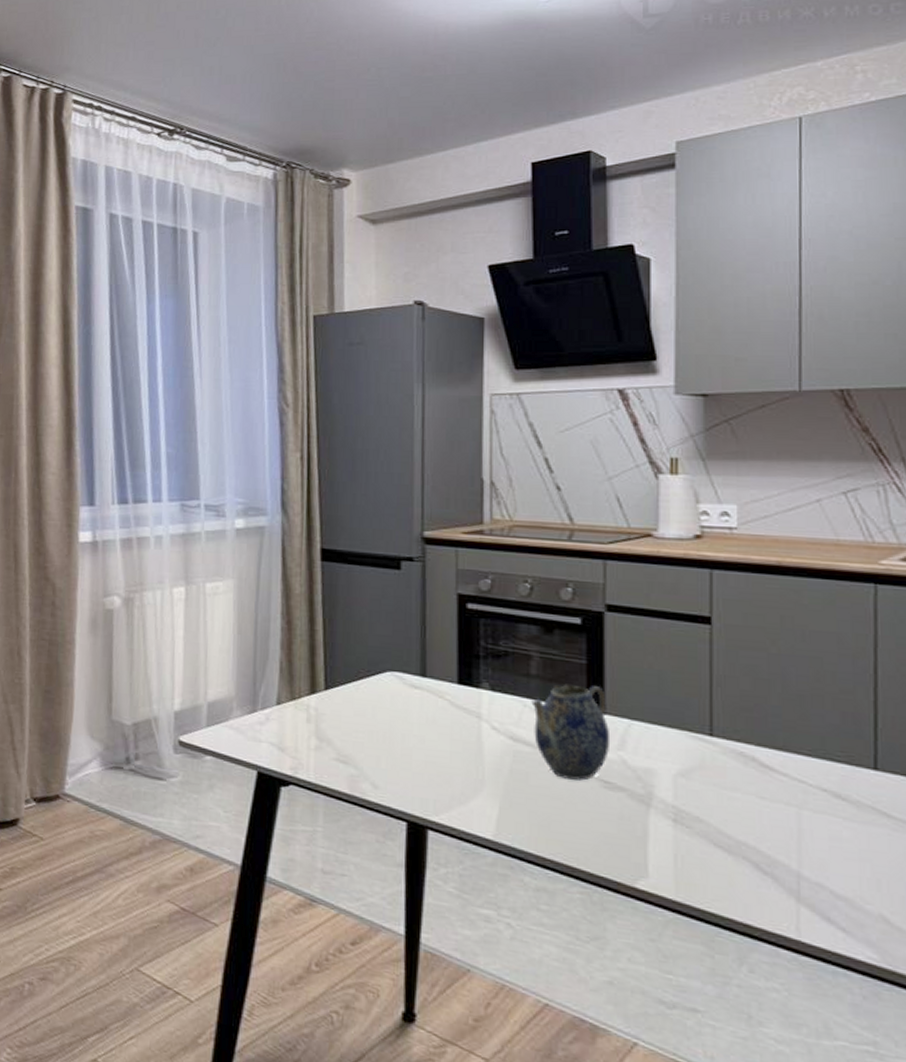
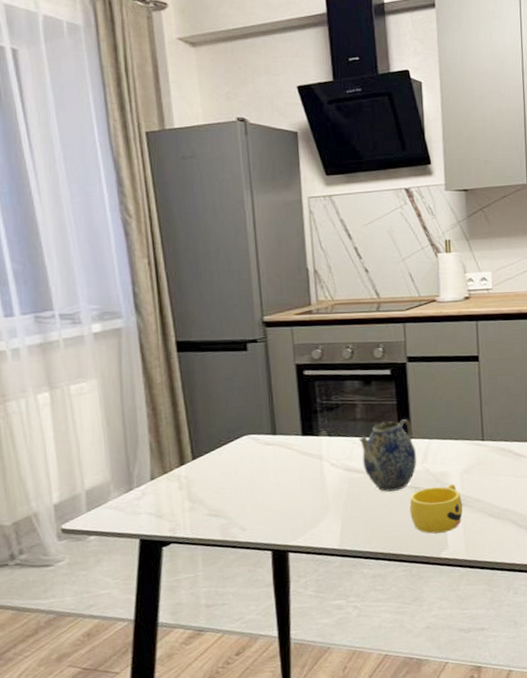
cup: none [595,785,675,854] -> present [409,484,463,534]

